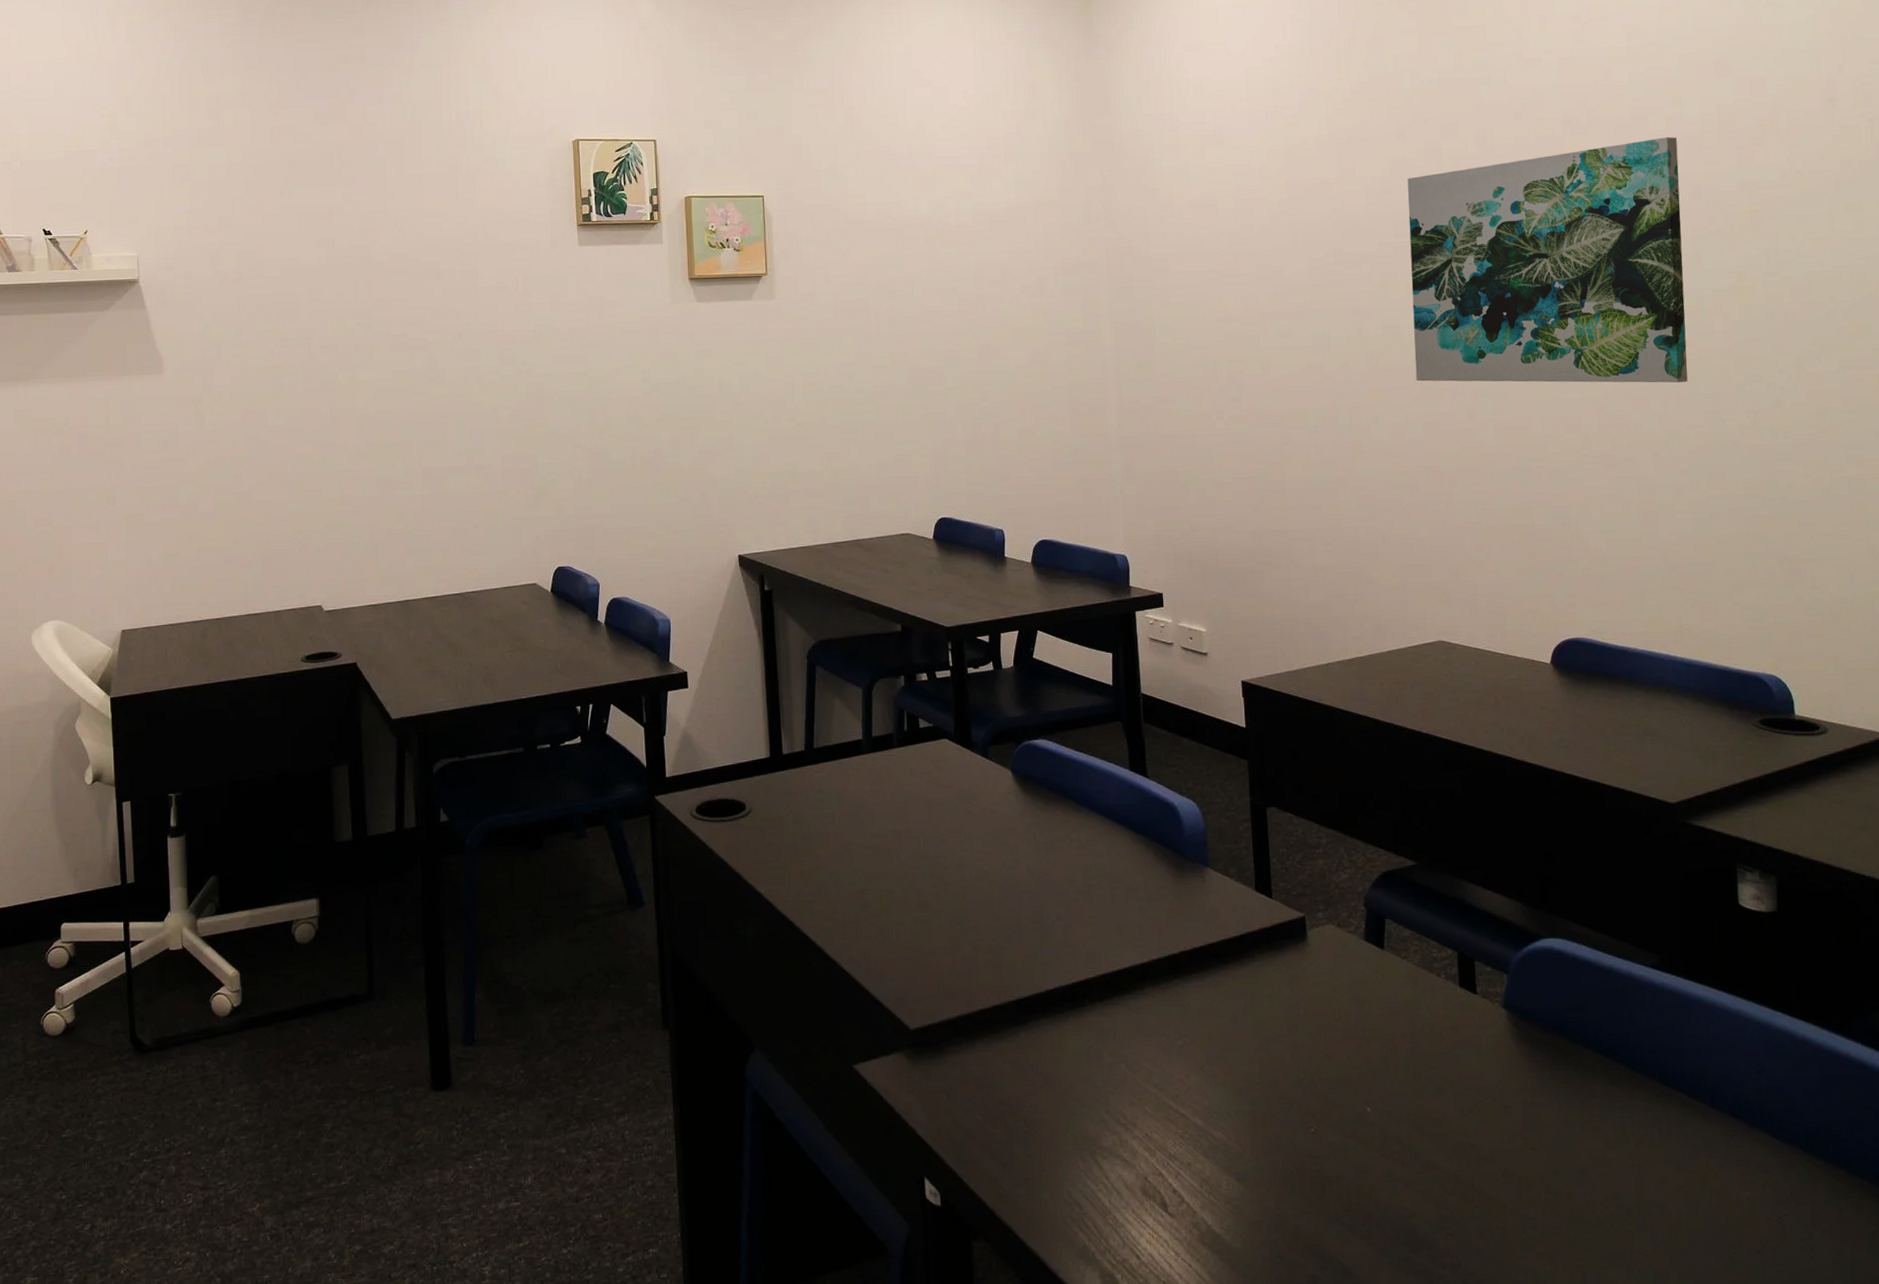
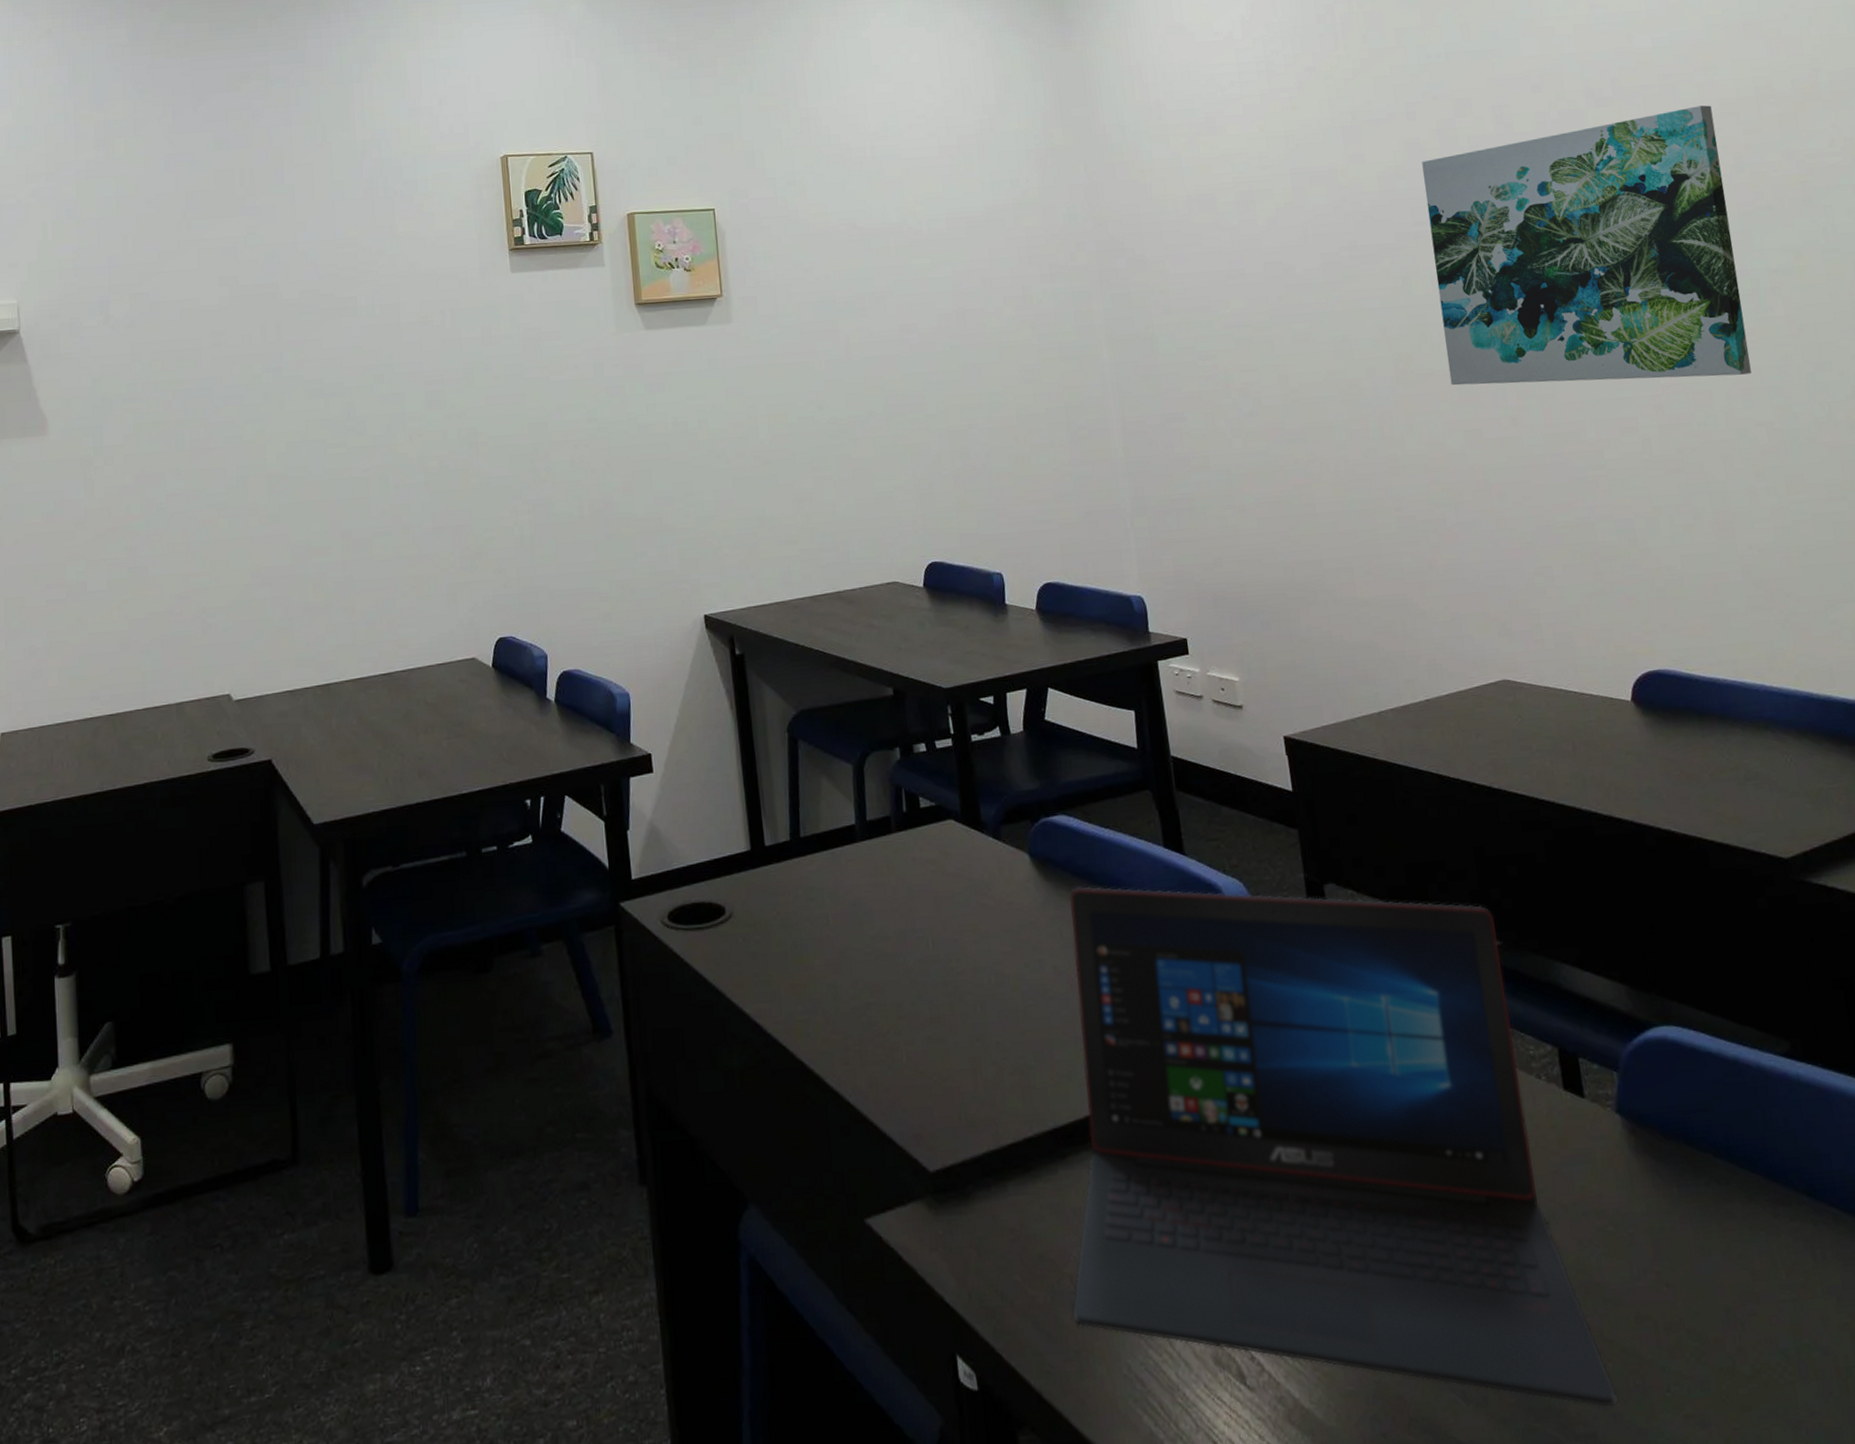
laptop: none [1024,800,1480,1244] -> present [1069,887,1617,1408]

